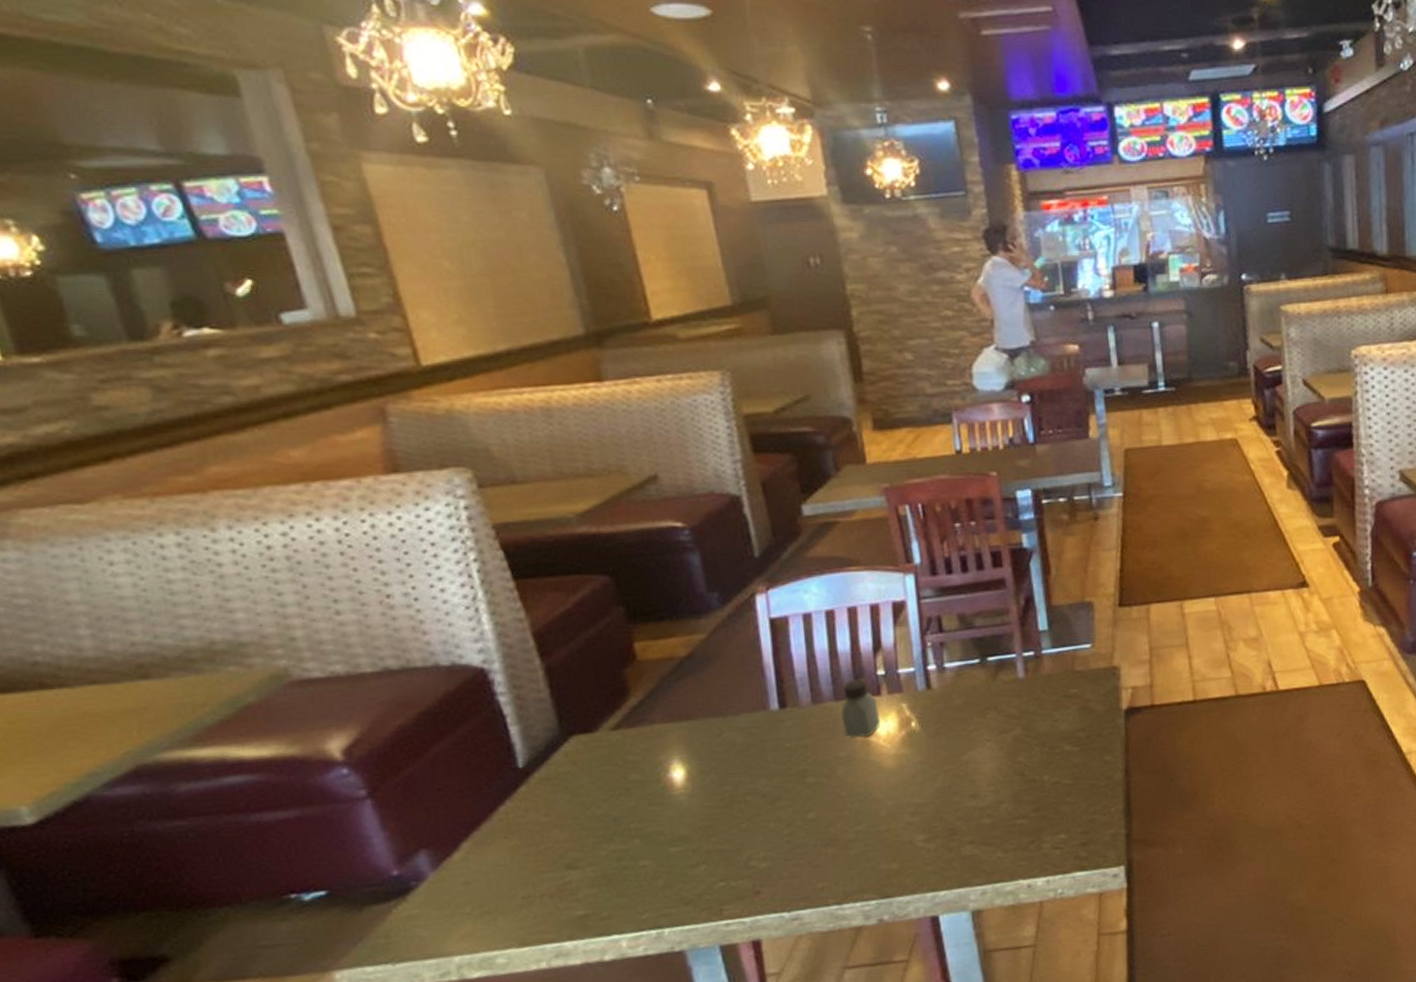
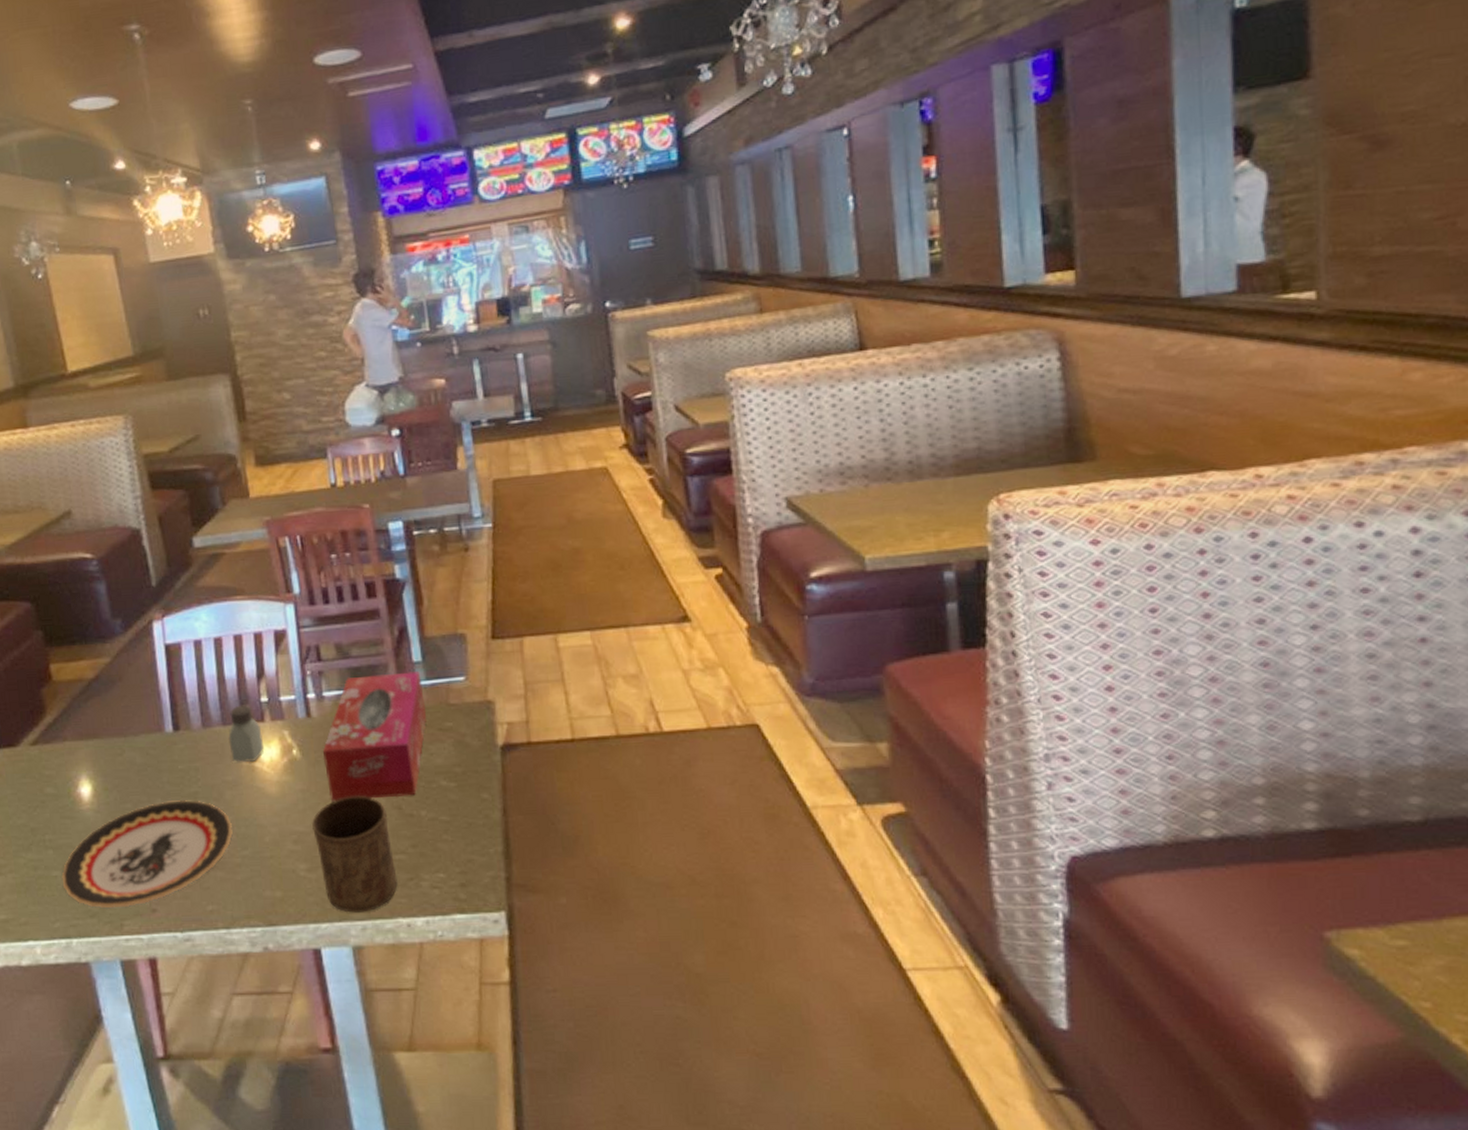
plate: none [650,778,845,895] -> present [61,800,233,909]
cup: none [931,764,1019,879] -> present [312,795,398,913]
tissue box: none [944,640,1052,772] -> present [323,671,427,802]

